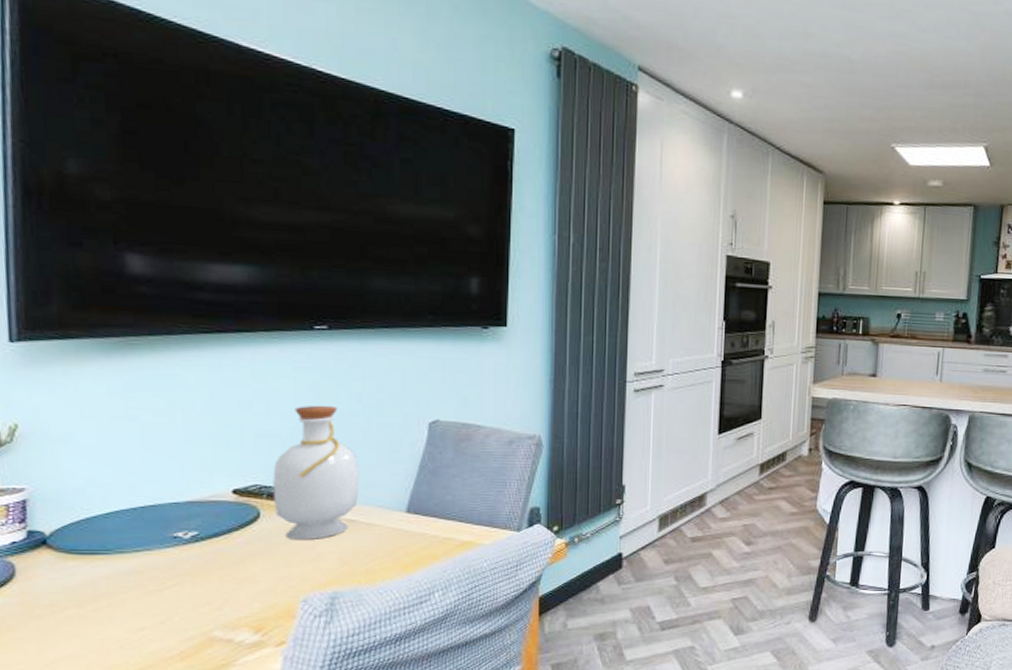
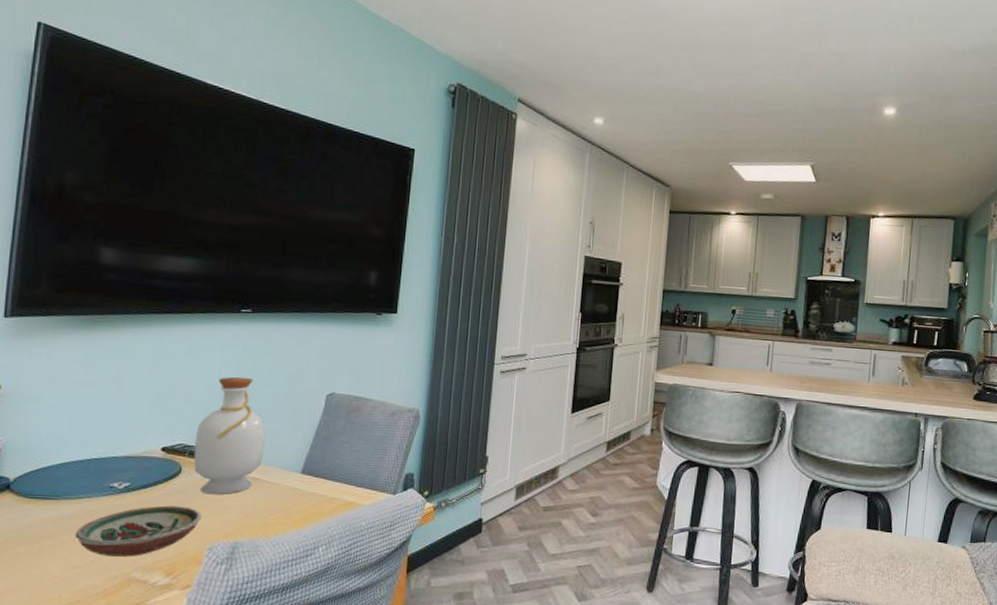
decorative bowl: none [136,555,291,615] -> present [75,505,202,557]

